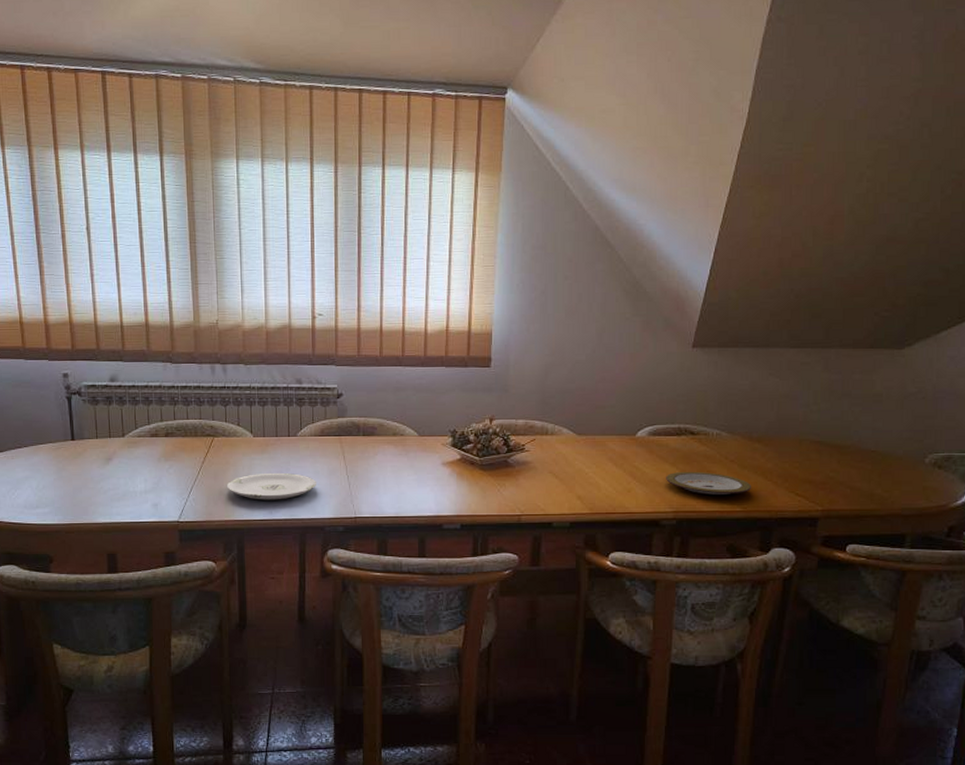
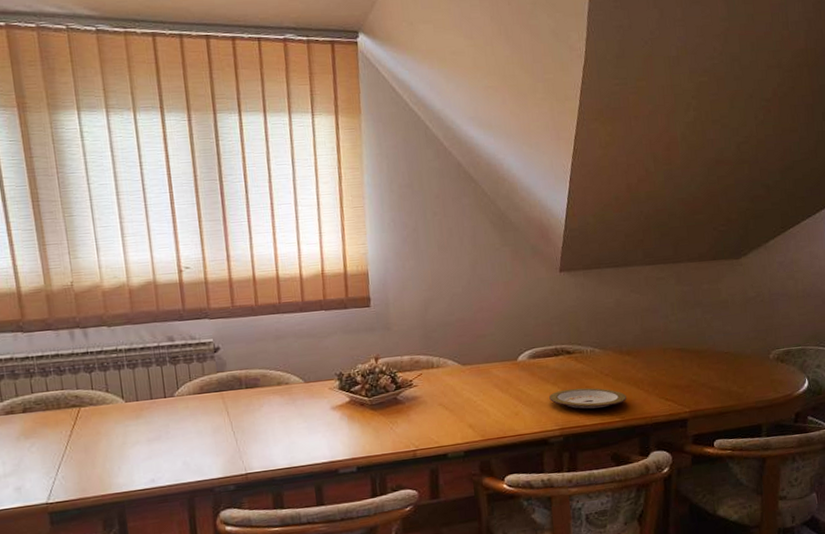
plate: present [226,472,317,500] -> none [99,436,202,469]

